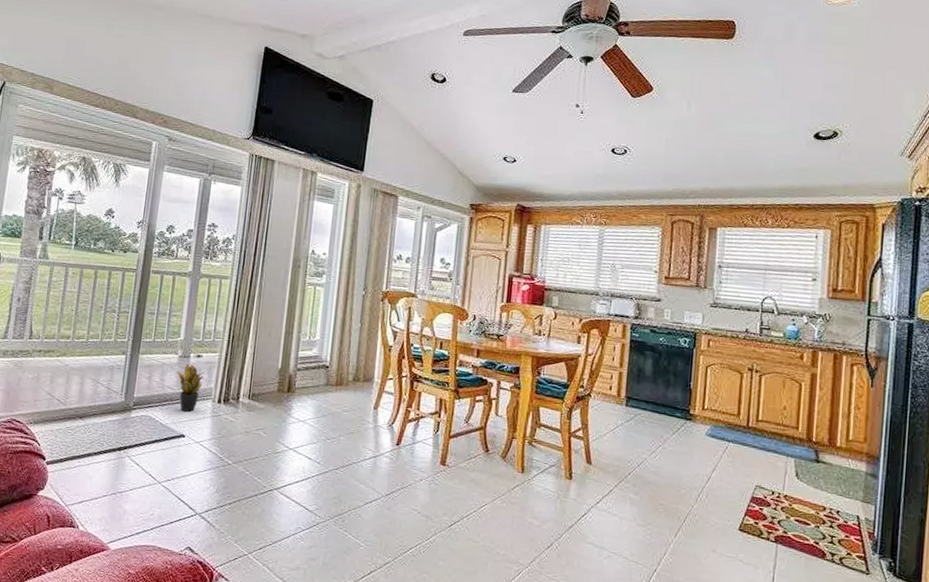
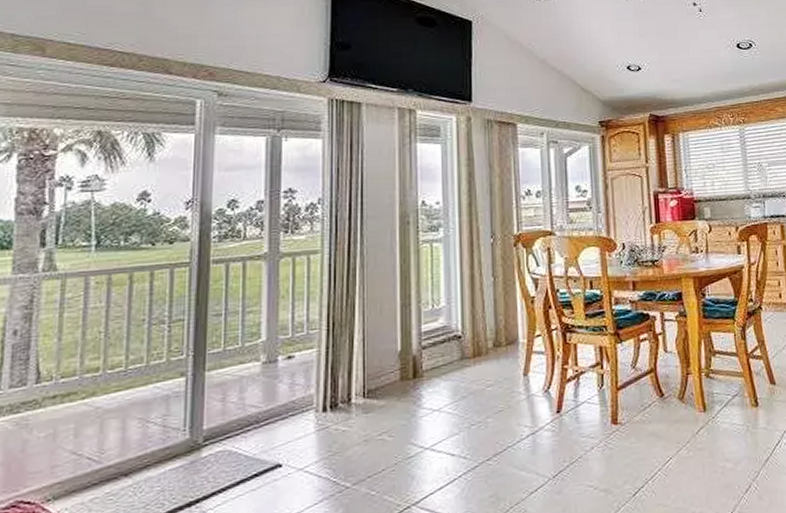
potted plant: present [176,363,206,412] -> none [260,369,302,433]

